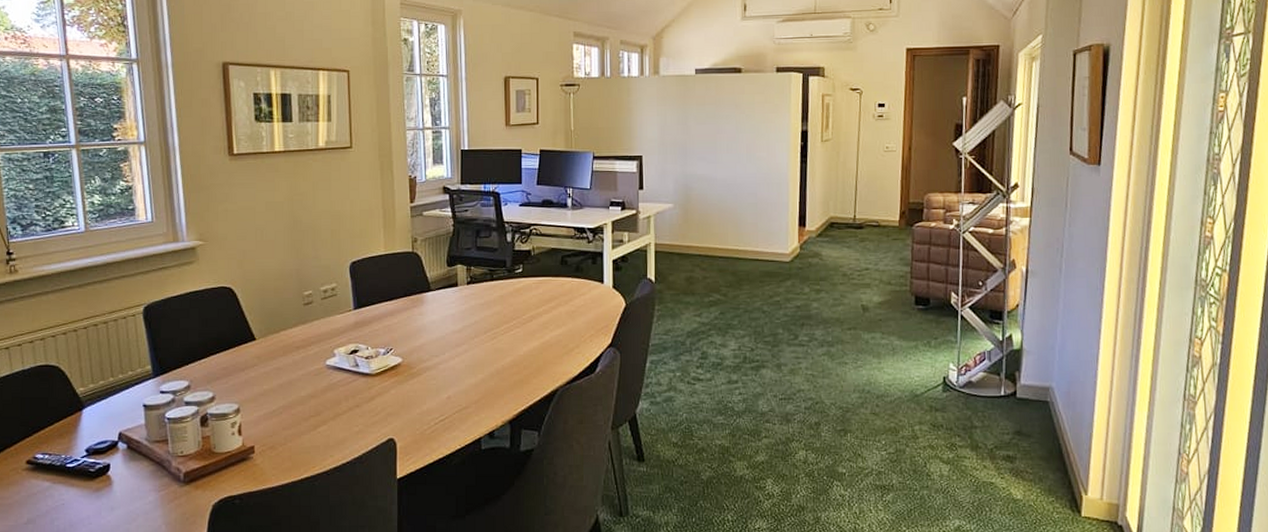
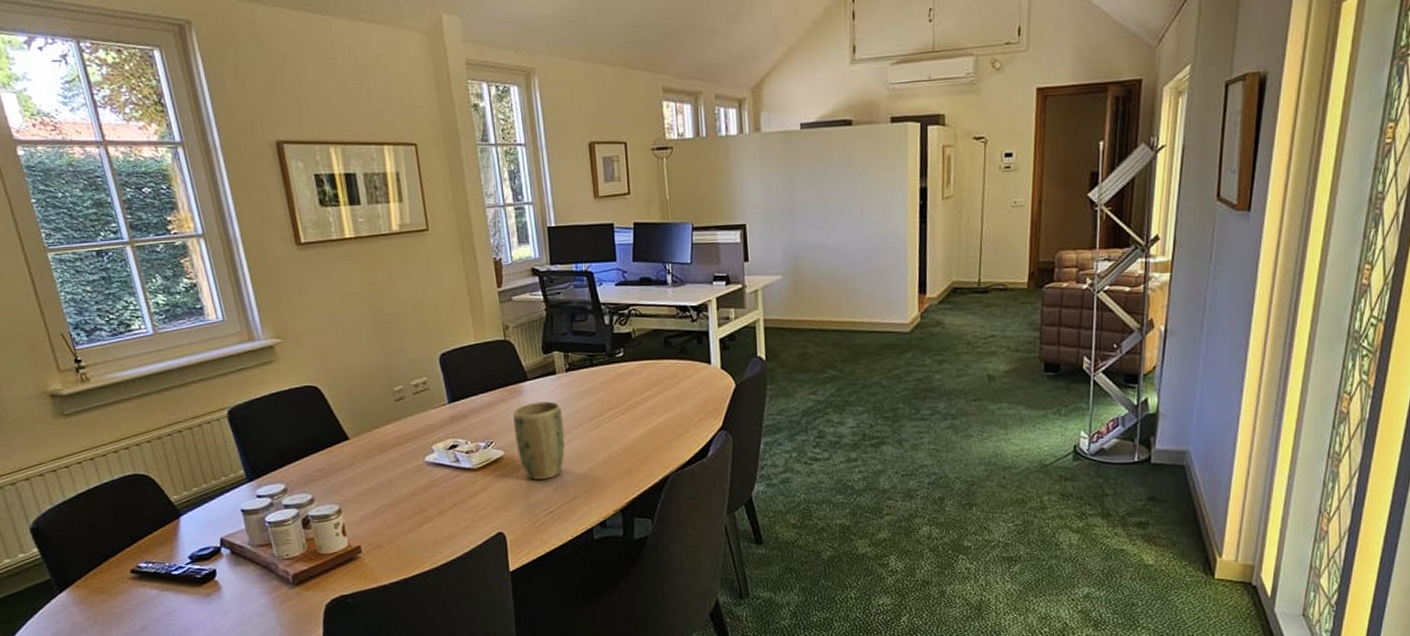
plant pot: none [413,311,461,388] -> present [513,401,565,480]

